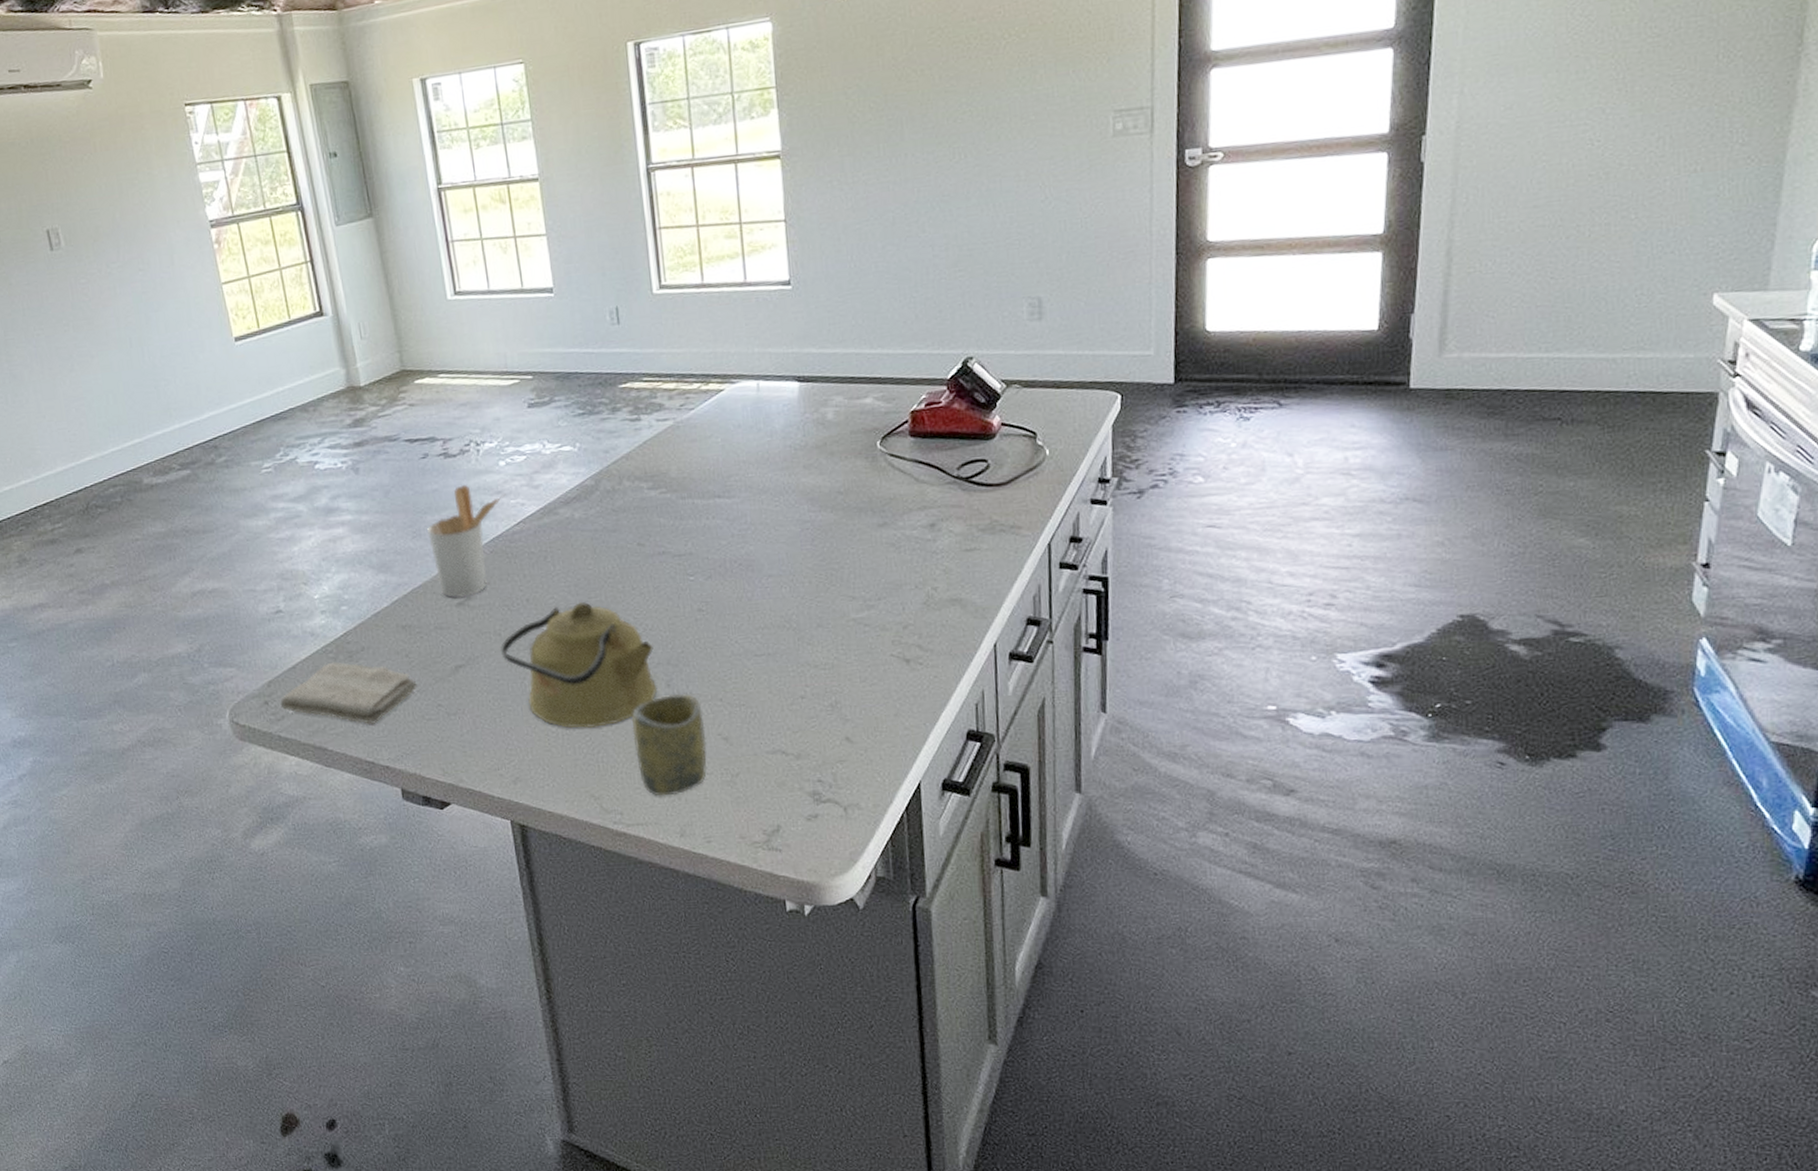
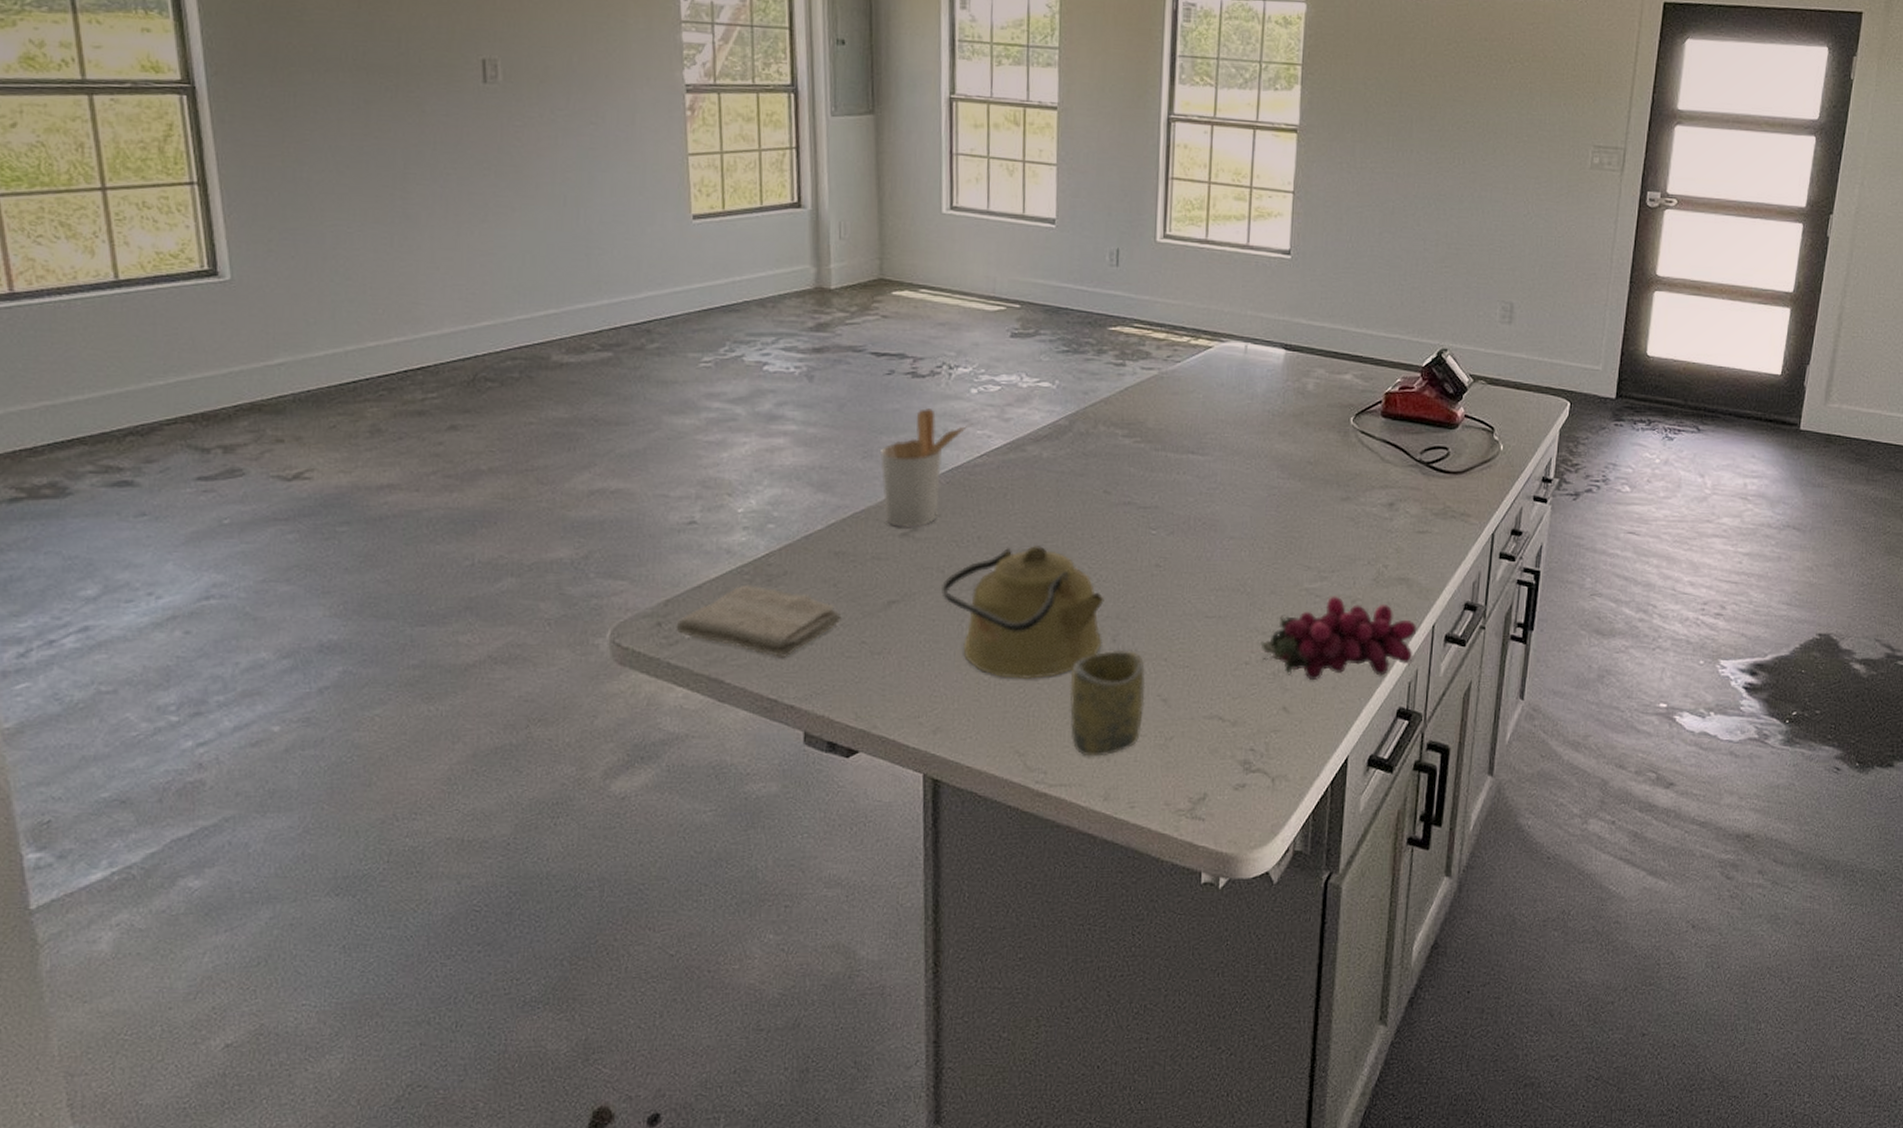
grapes: none [814,623,978,710] -> present [1260,596,1417,681]

